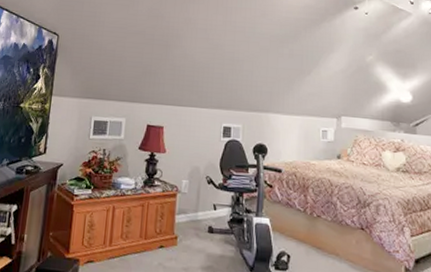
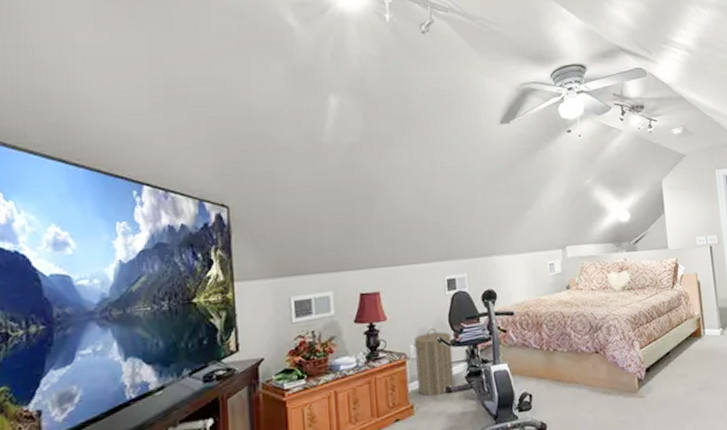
laundry hamper: none [184,169,220,233] -> present [412,328,455,396]

